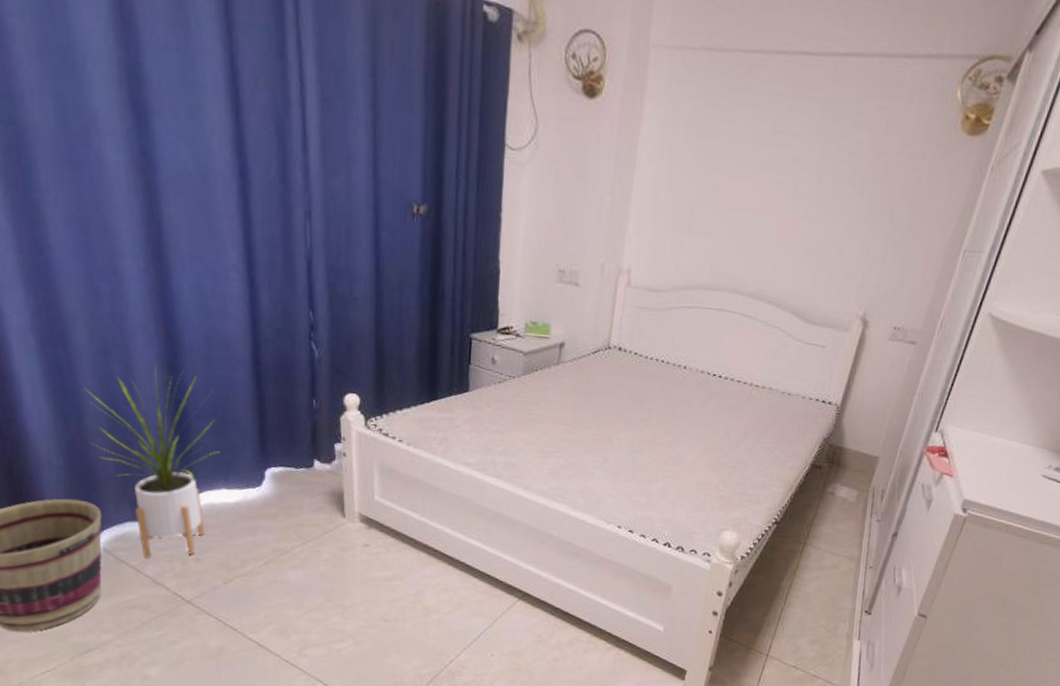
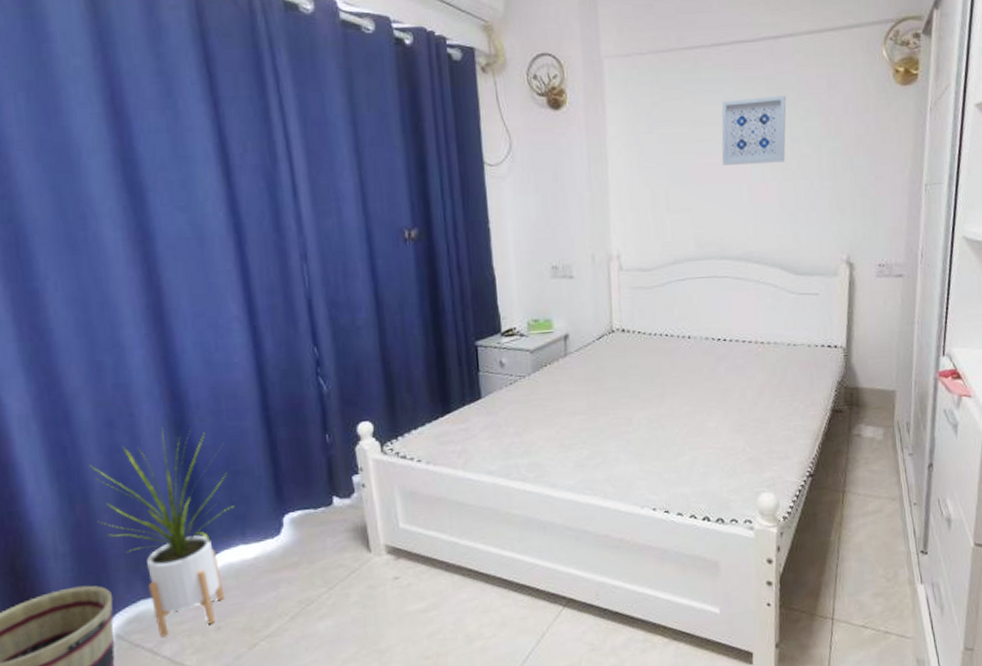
wall art: none [755,119,840,200] -> present [721,95,786,165]

